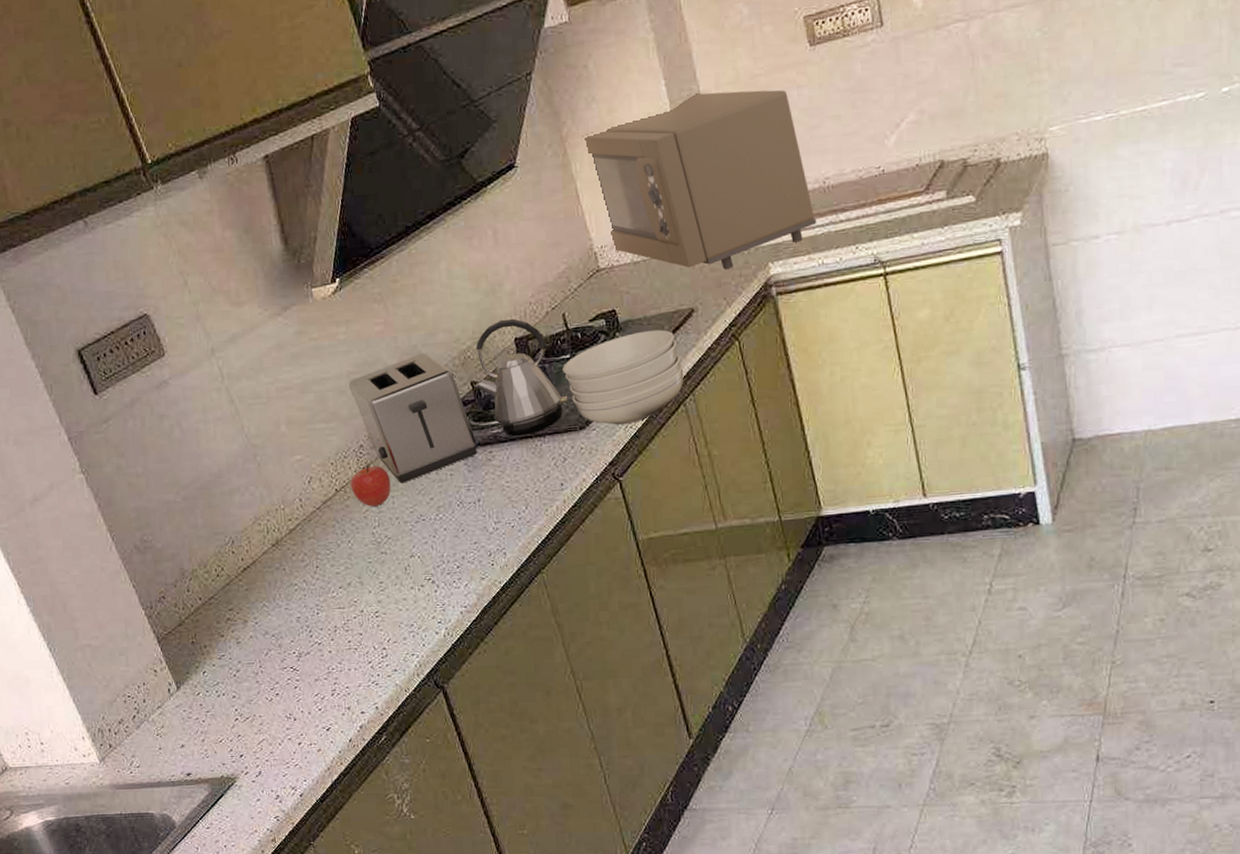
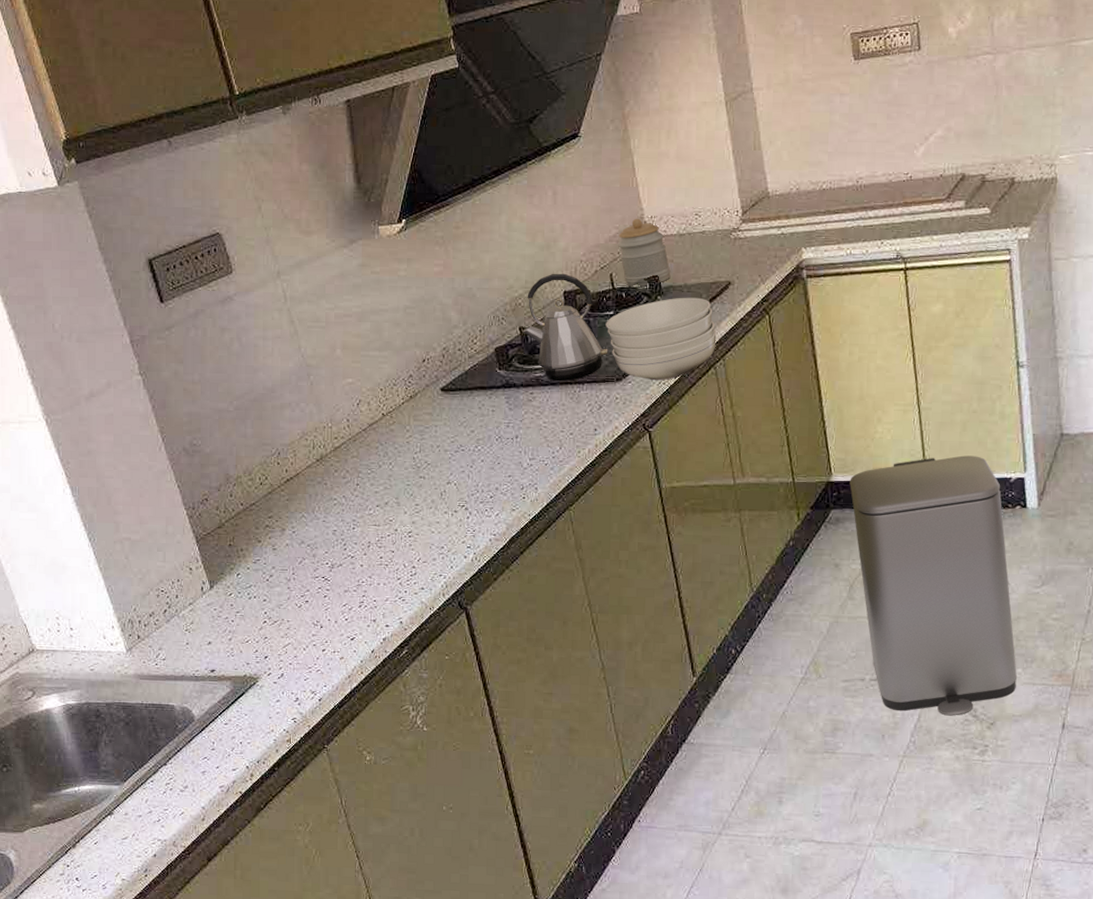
toaster: present [349,353,477,484] -> none [405,296,520,414]
fruit: present [350,465,391,507] -> none [397,394,435,433]
jar: none [567,249,628,326] -> present [617,218,671,288]
microwave: present [582,90,817,270] -> none [642,90,848,250]
pedal bin: none [842,472,1042,758] -> present [849,455,1017,716]

